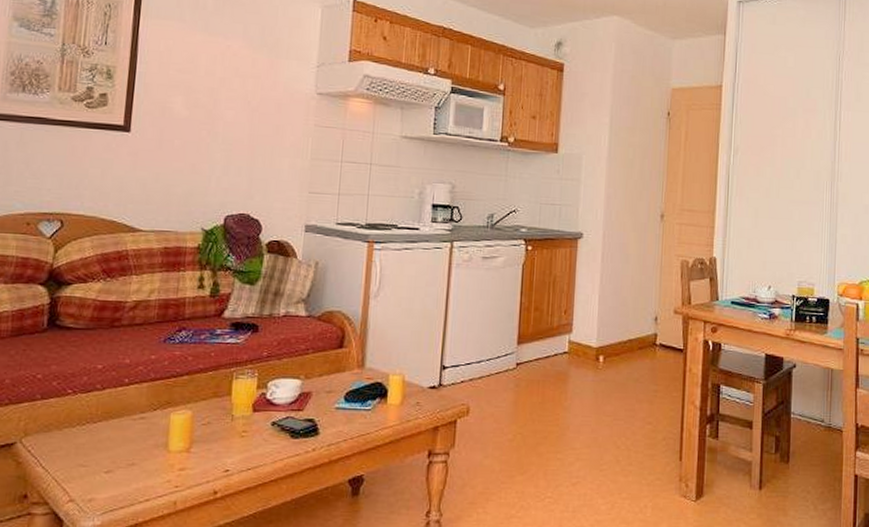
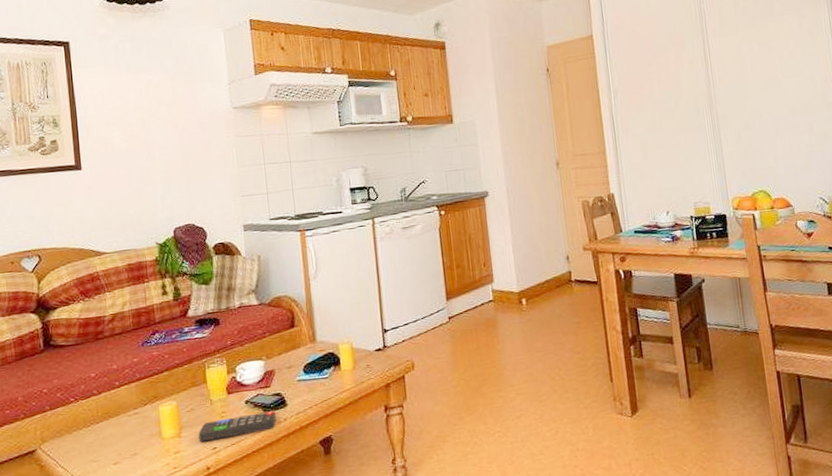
remote control: none [210,438,304,462] -> present [198,411,276,443]

